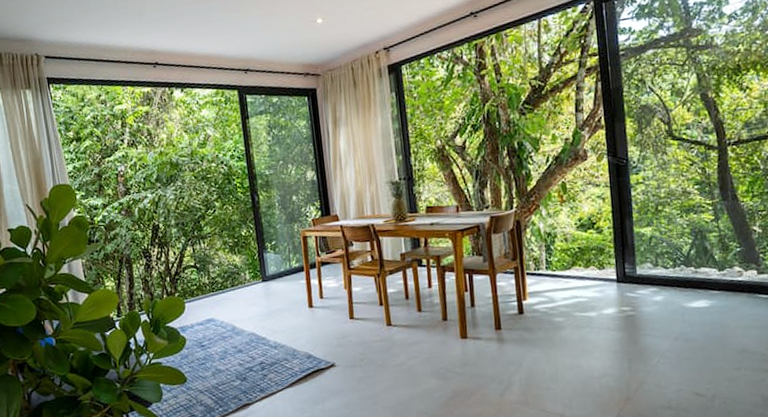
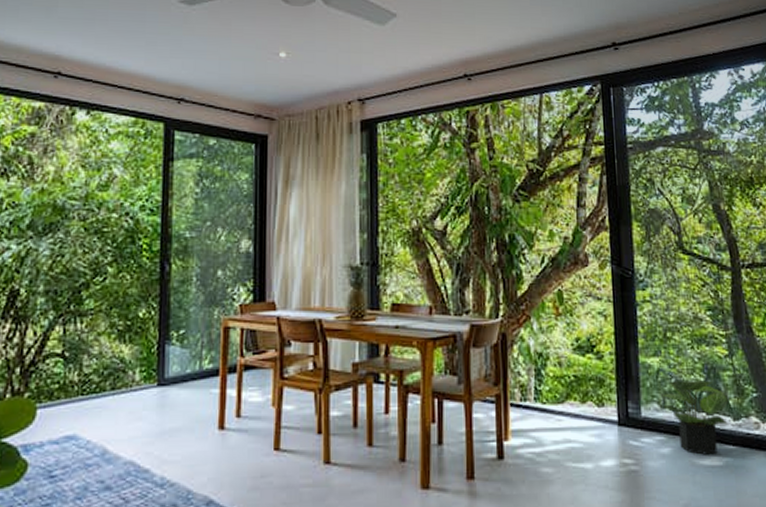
potted plant: none [654,242,715,300] -> present [661,379,729,455]

